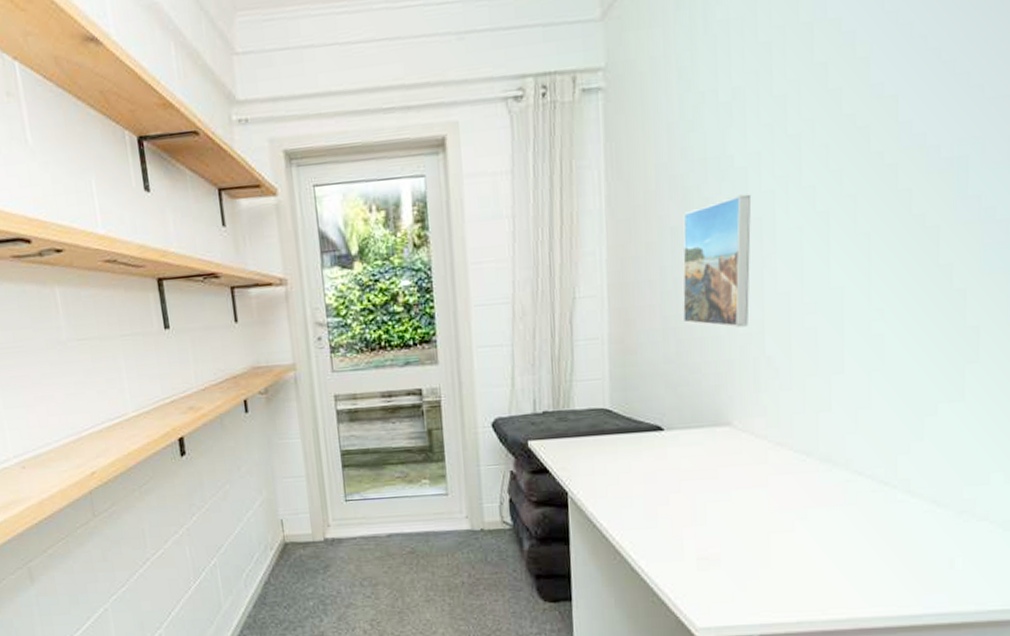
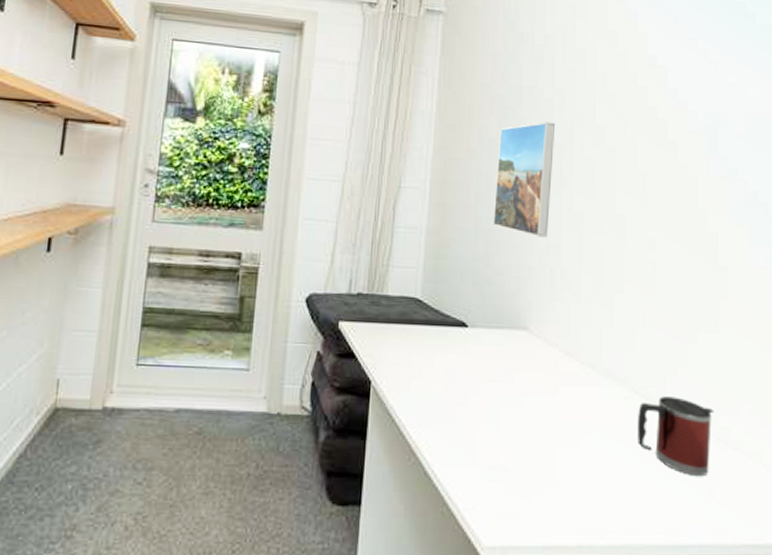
mug: none [863,474,957,550] -> present [638,396,714,477]

